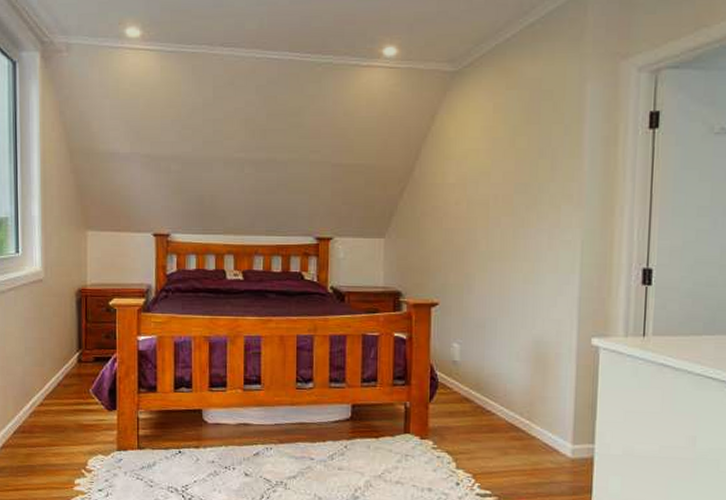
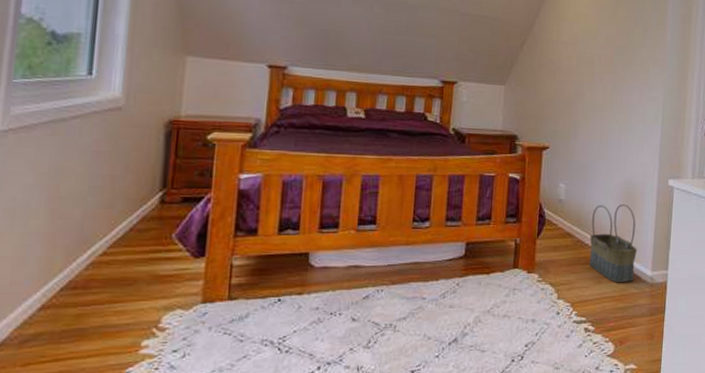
basket: none [492,365,552,456] -> present [589,203,637,283]

